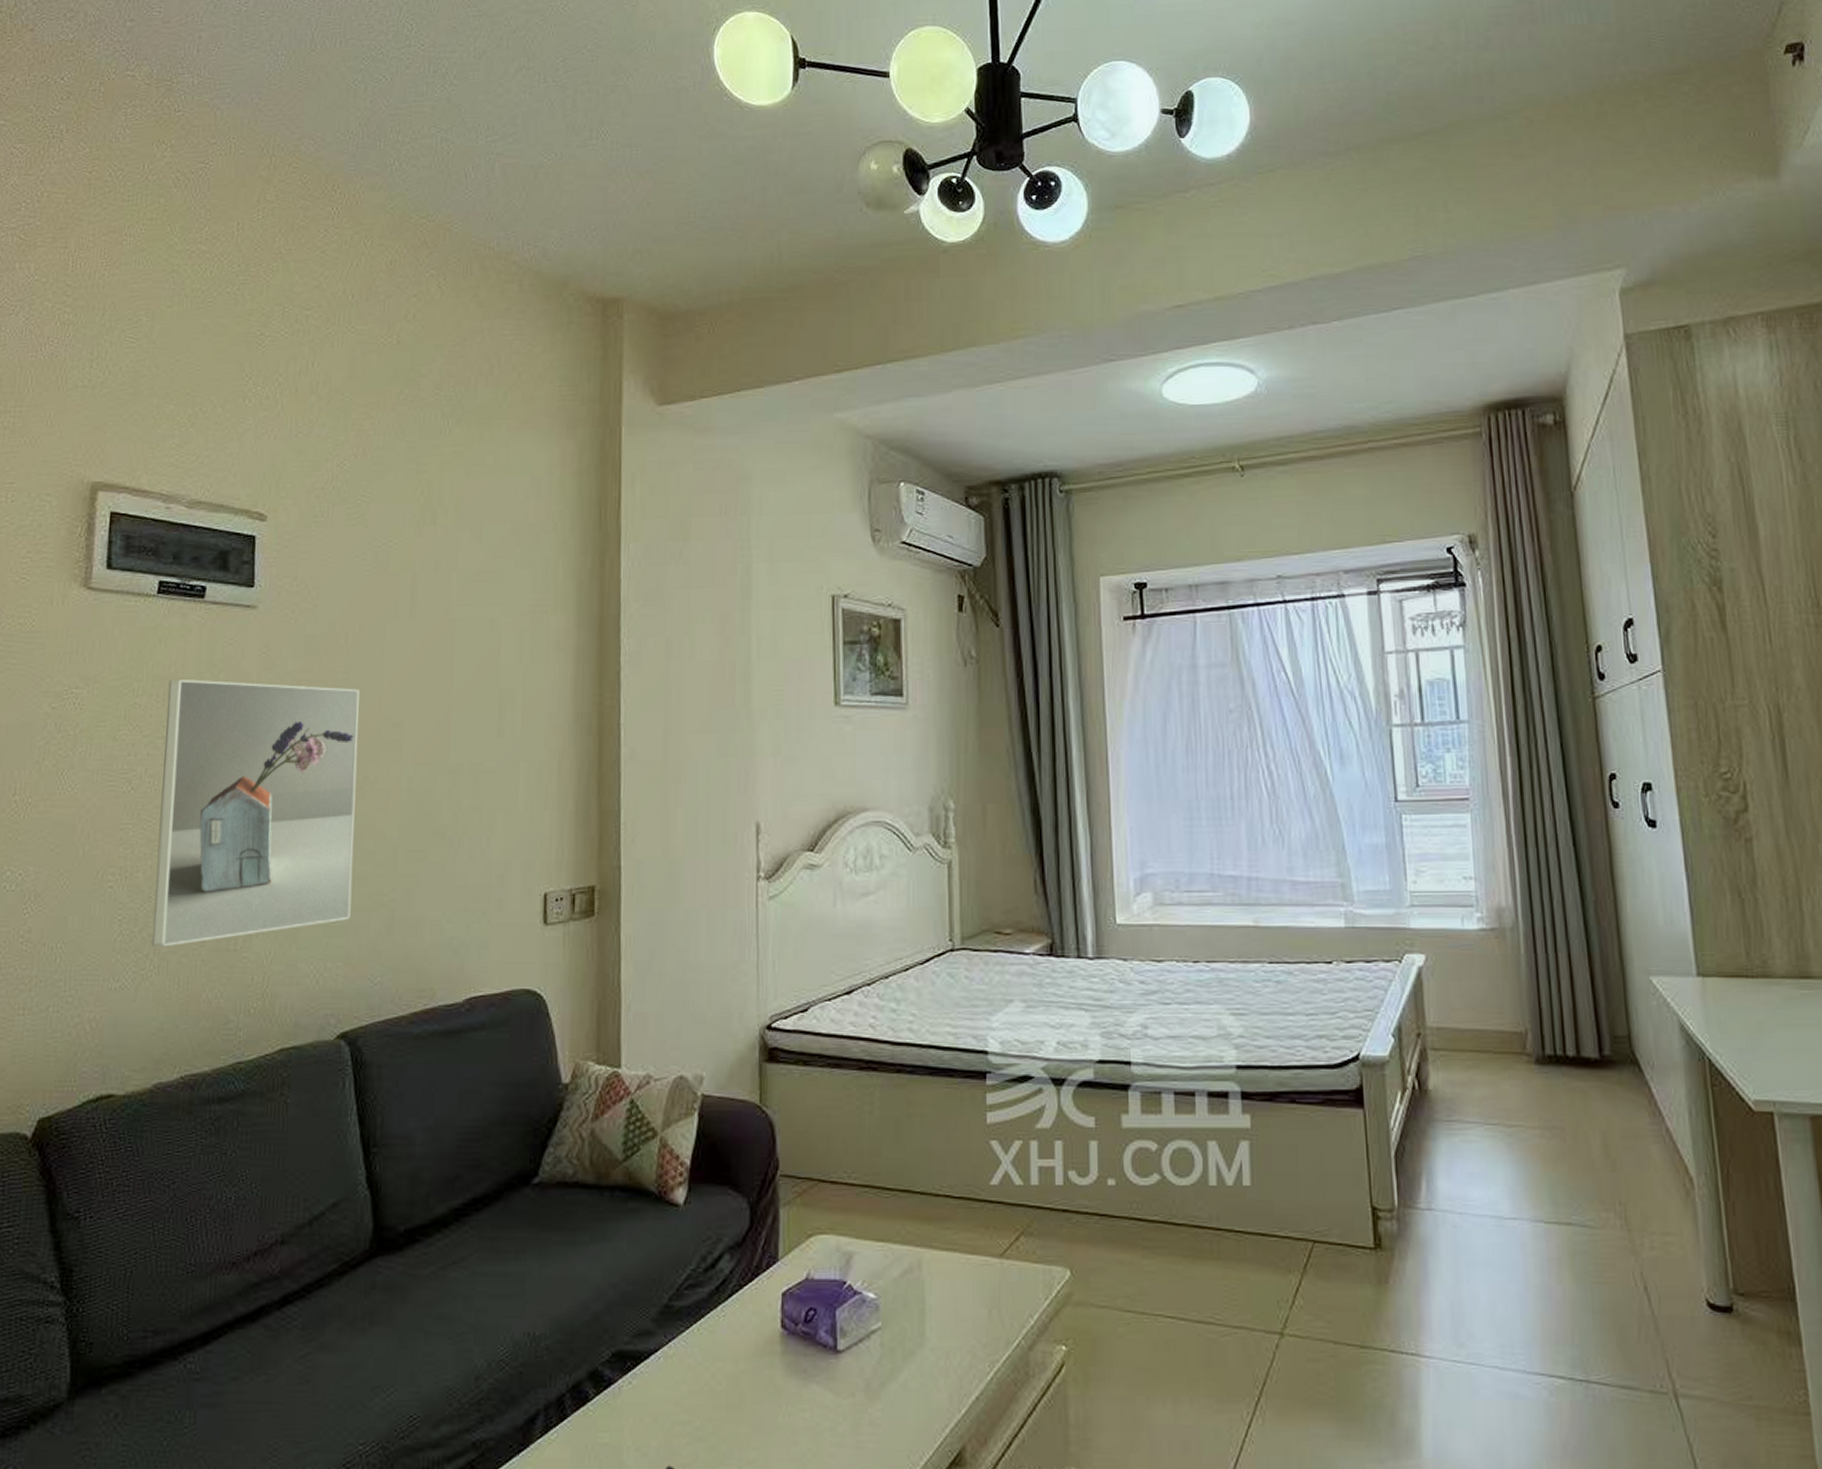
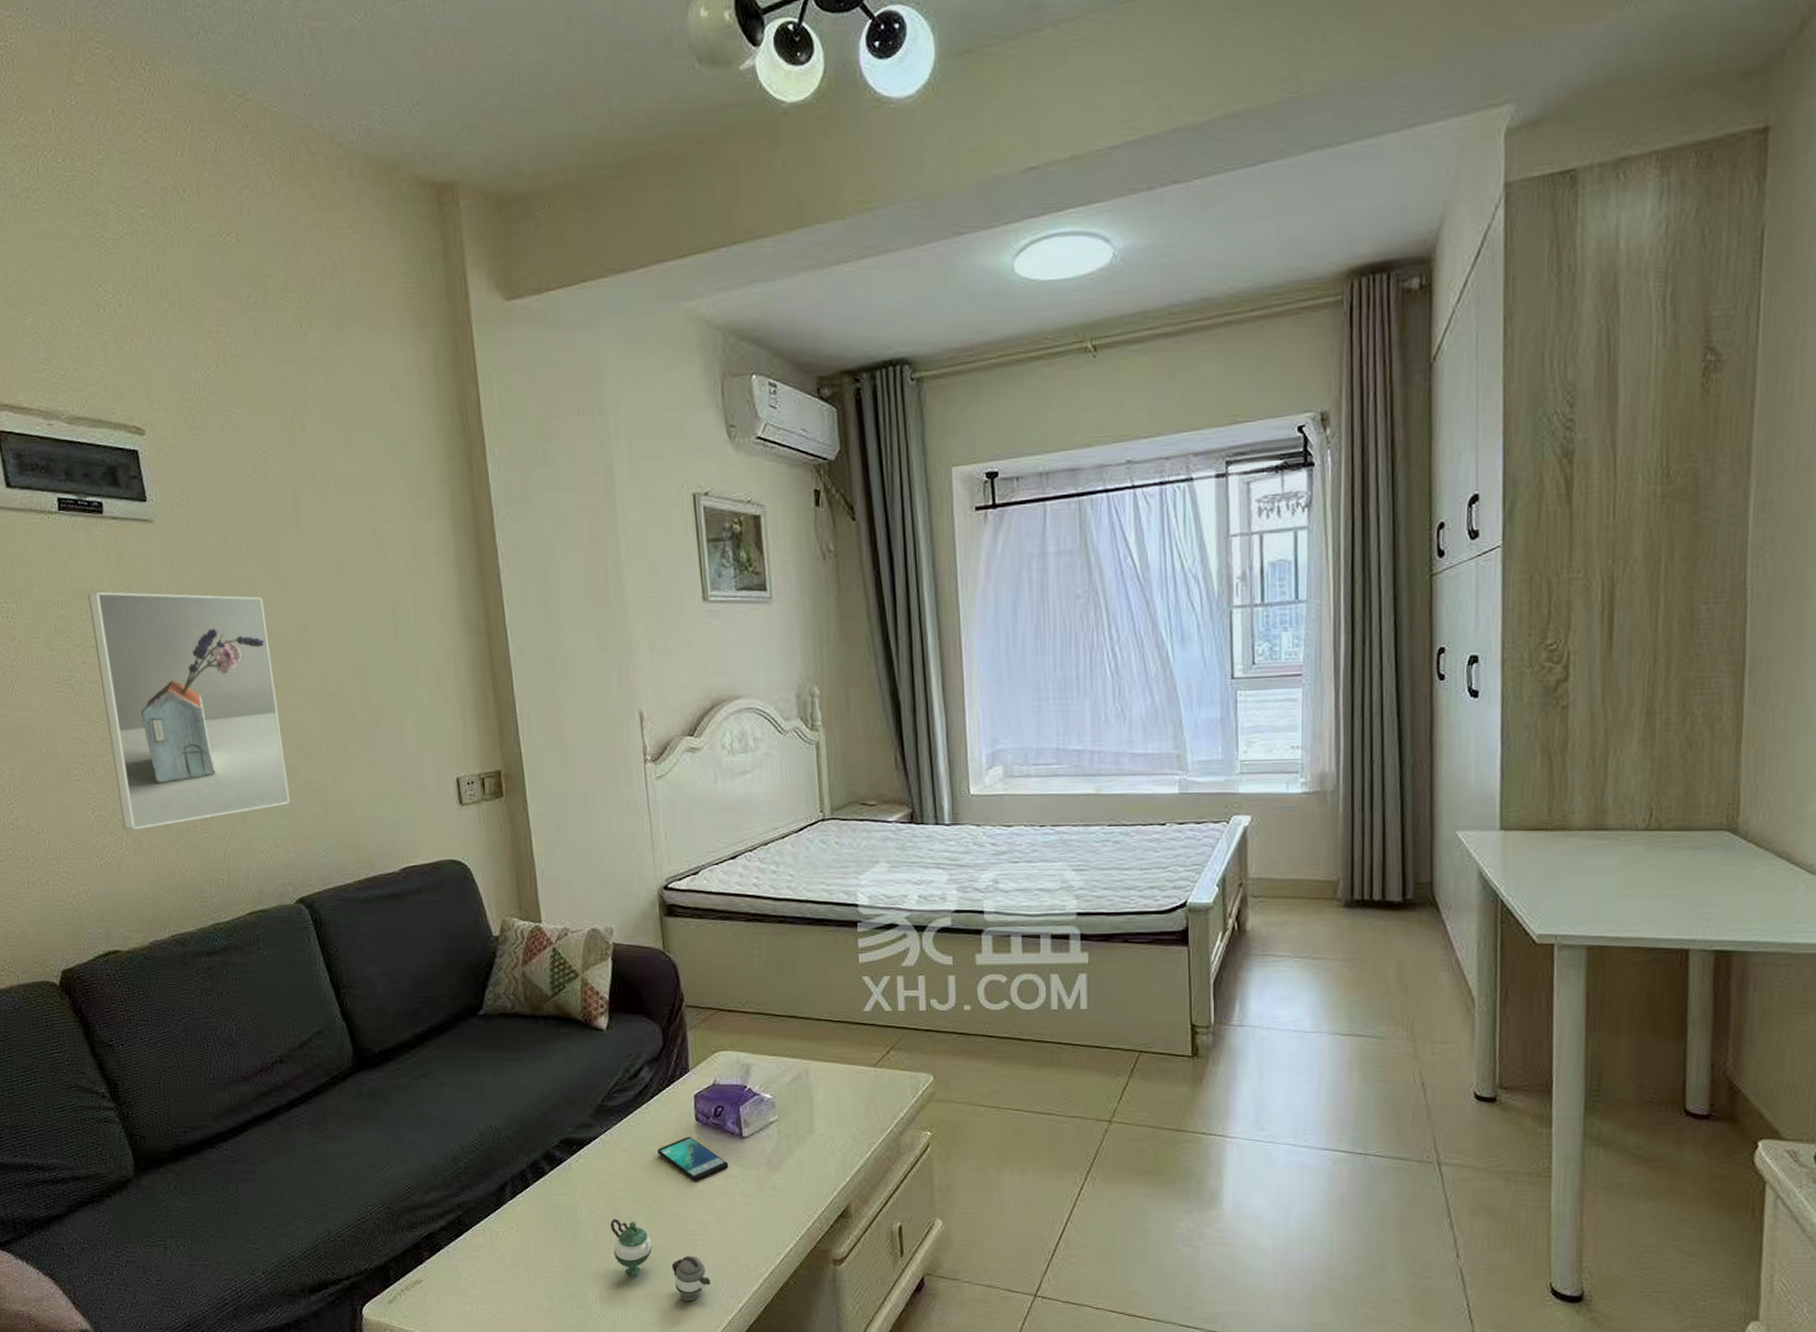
smartphone: none [731,1350,818,1412] -> present [657,1137,729,1181]

